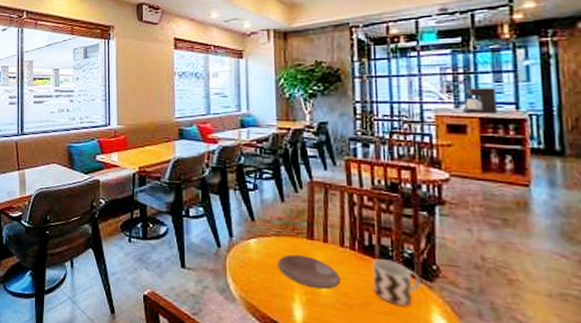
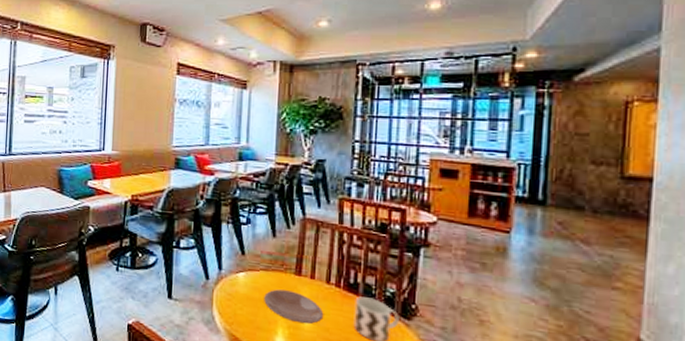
coffee maker: present [459,88,497,114] -> none [454,134,490,161]

